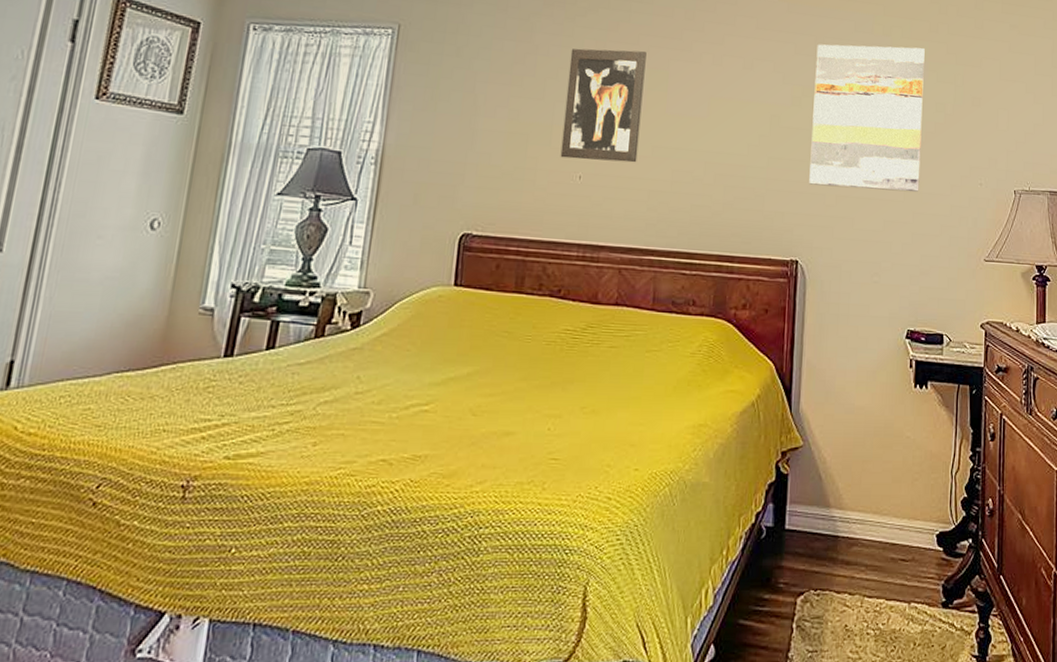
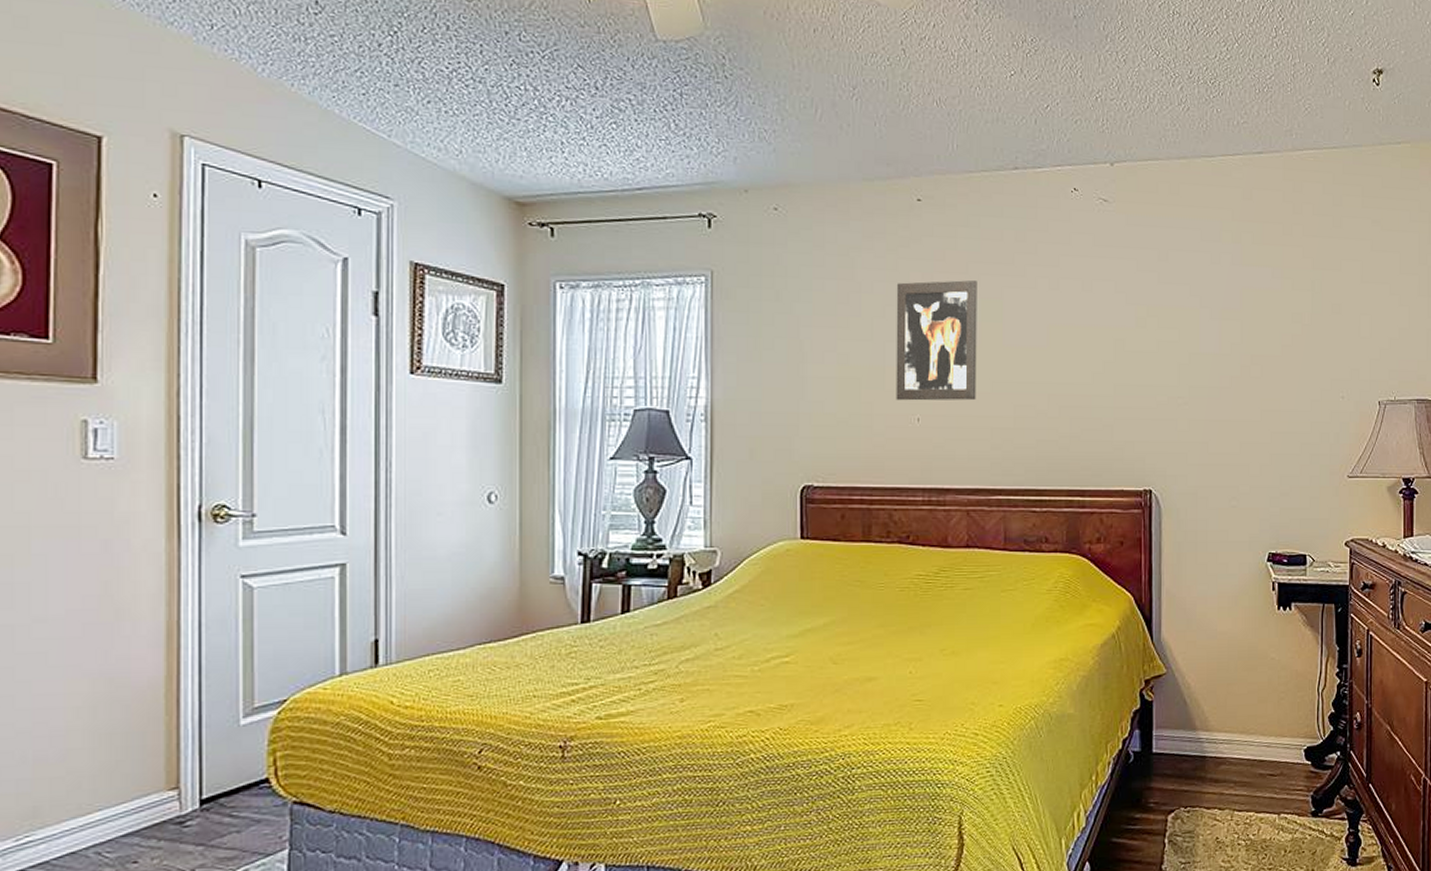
wall art: present [809,44,925,192] -> none [1159,253,1278,411]

